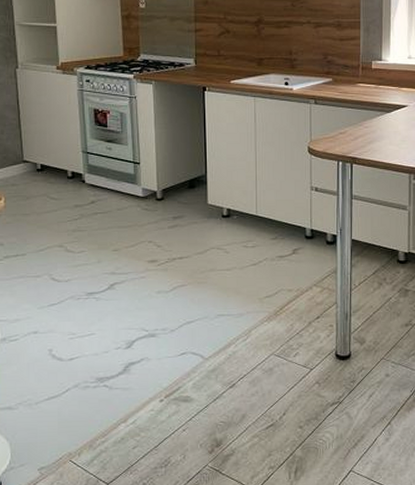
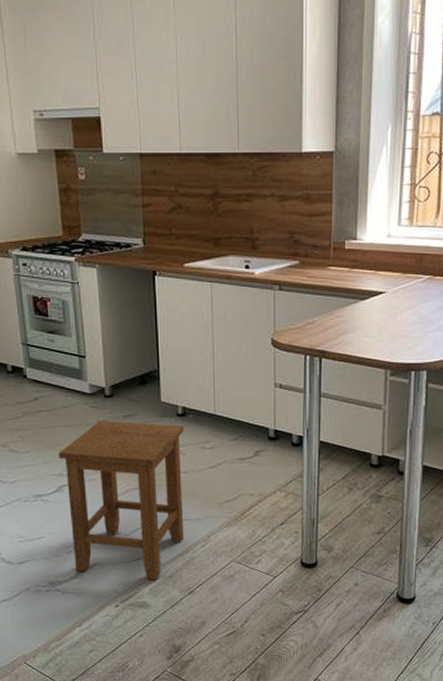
stool: none [112,221,229,374] -> present [58,420,185,580]

